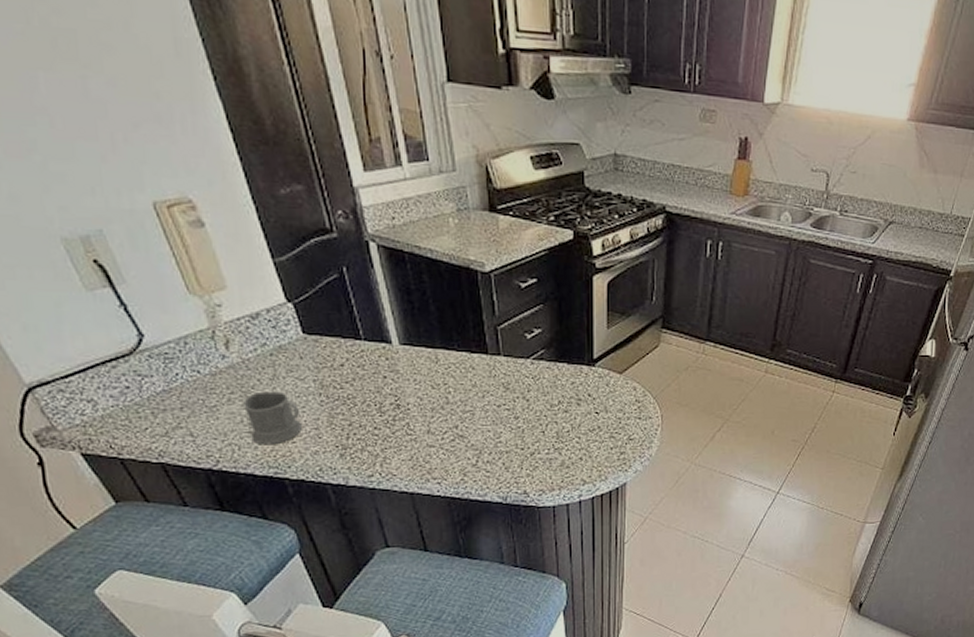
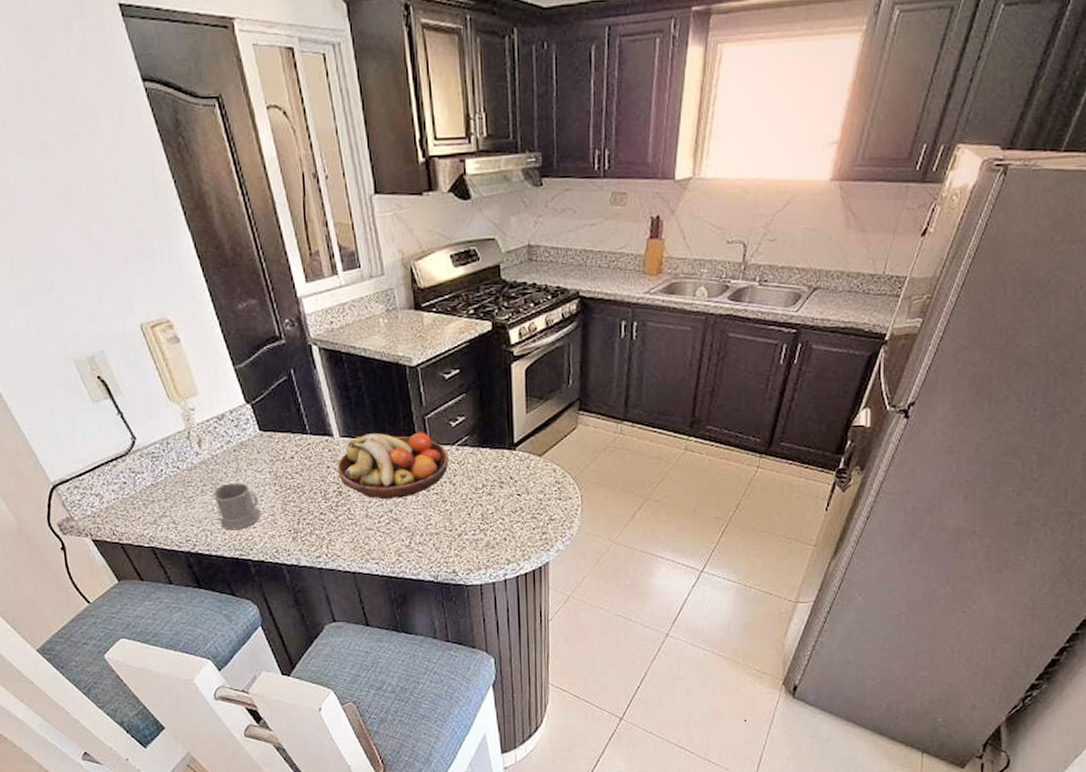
fruit bowl: none [395,342,523,415] -> present [337,432,449,500]

